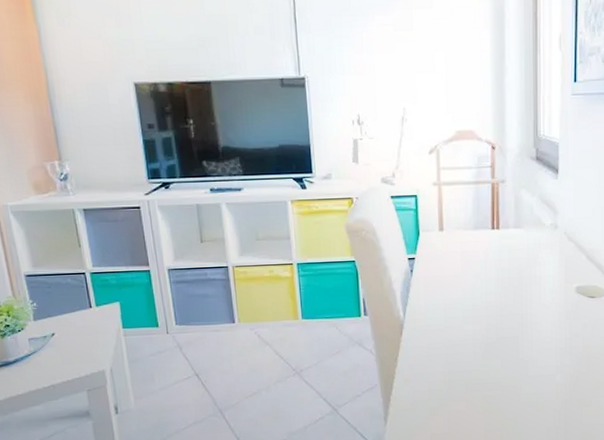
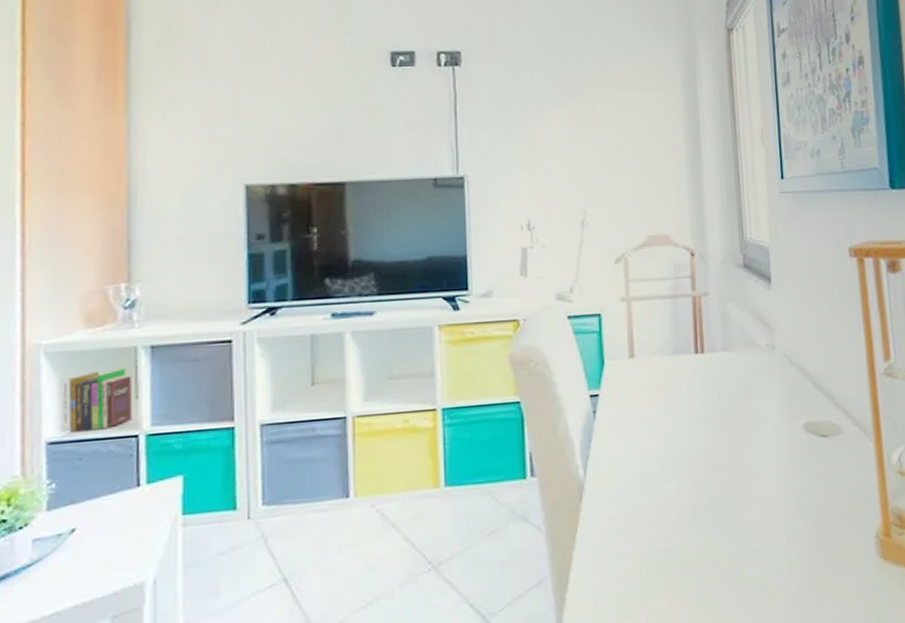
books: none [26,225,79,269] -> present [60,369,133,433]

